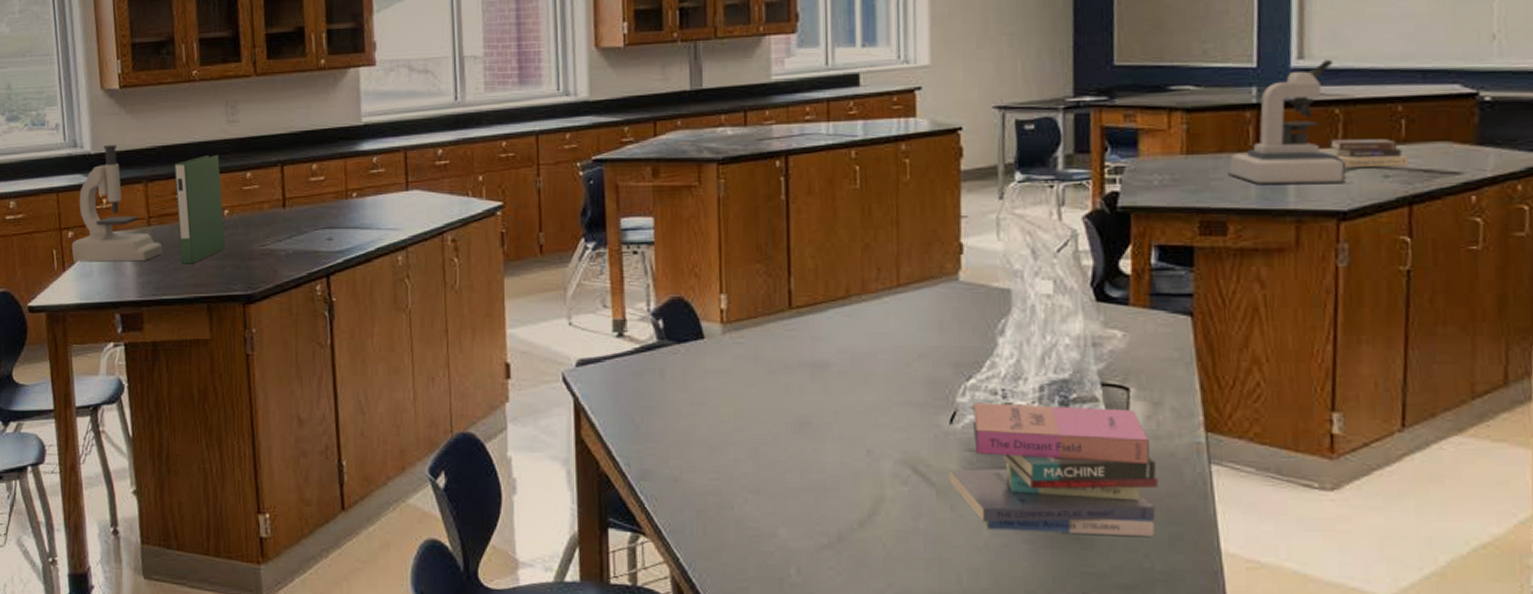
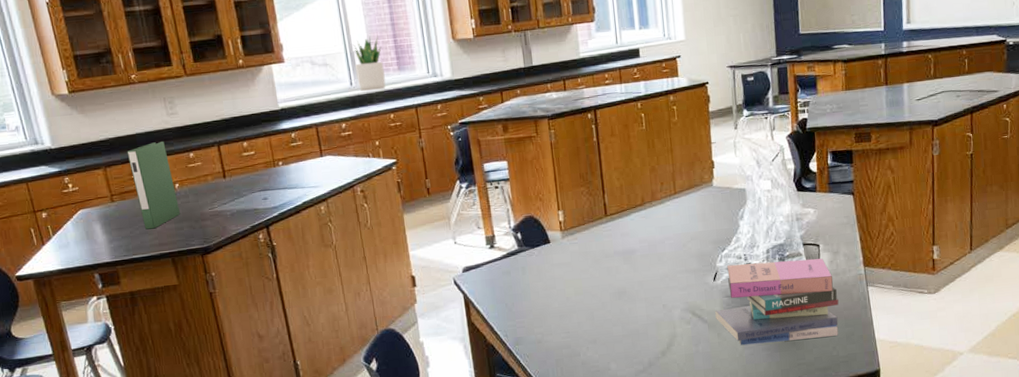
microscope: present [71,144,163,262] -> none [46,139,128,237]
planter: none [464,37,500,110] -> present [353,35,386,92]
microscope: present [1228,59,1347,185] -> none [870,23,936,108]
books: present [1330,138,1409,169] -> none [926,72,970,93]

